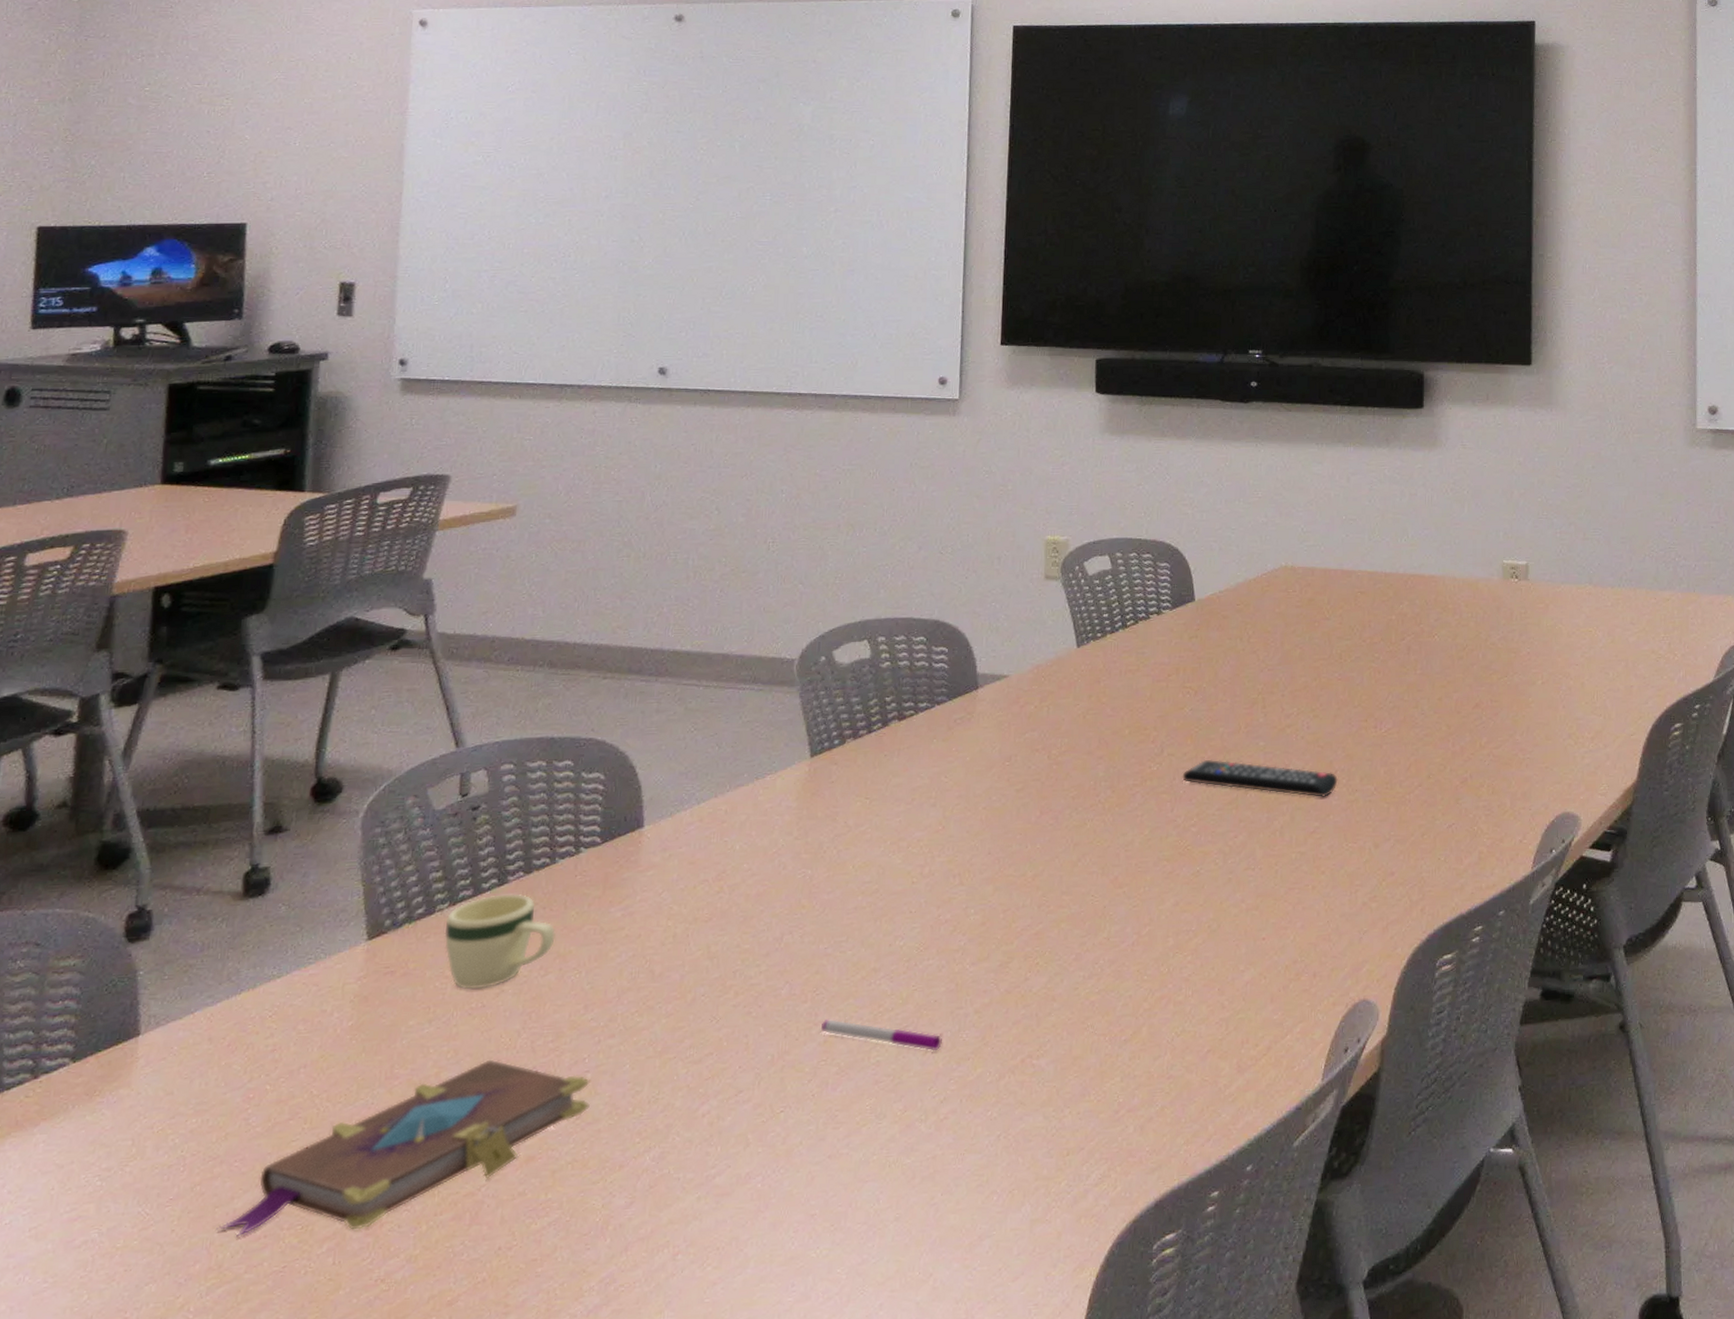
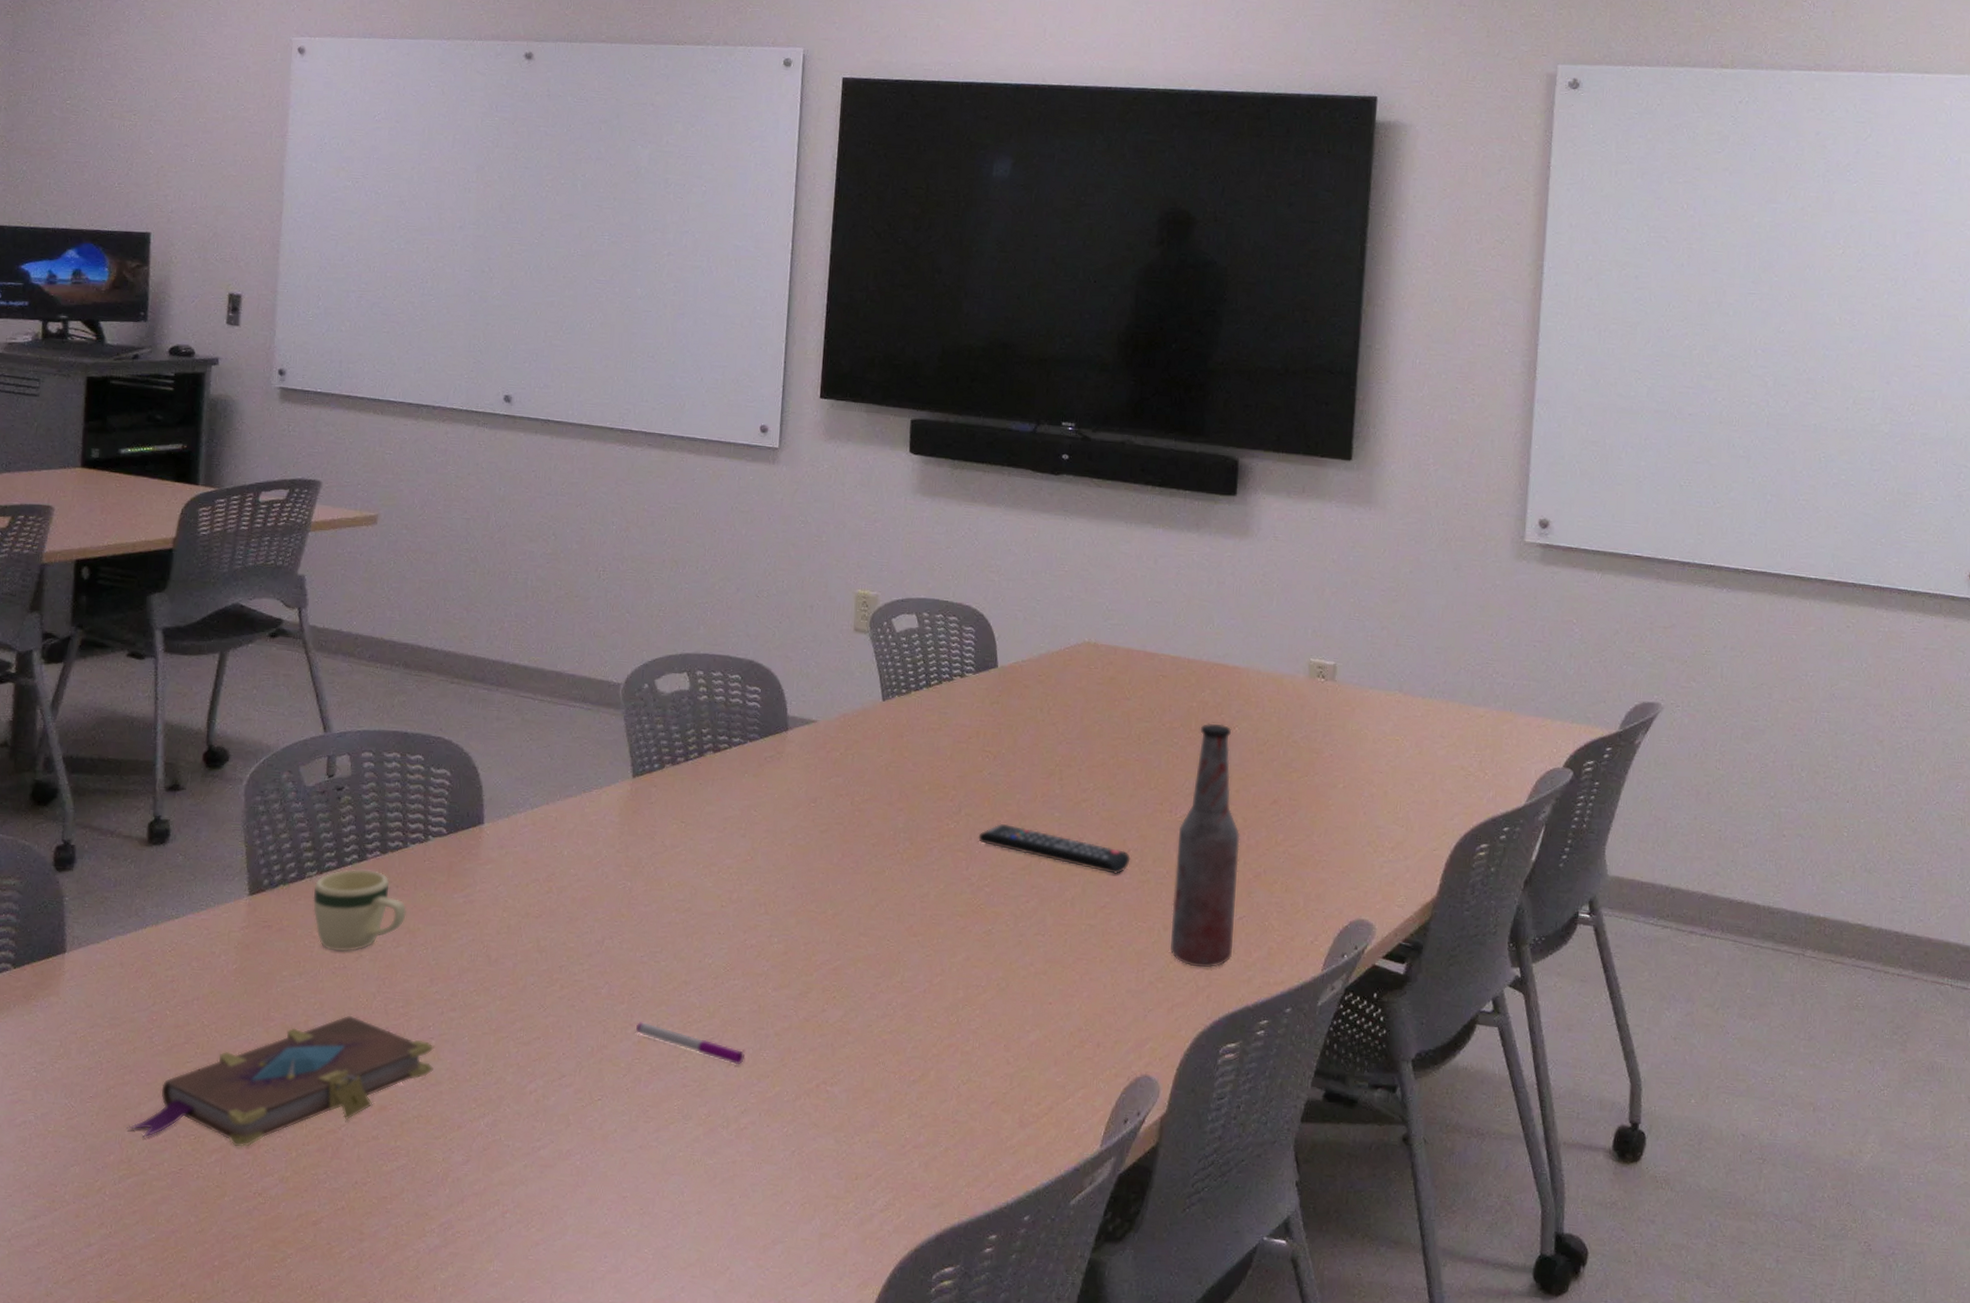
bottle: none [1381,634,1445,882] -> present [1169,723,1241,968]

